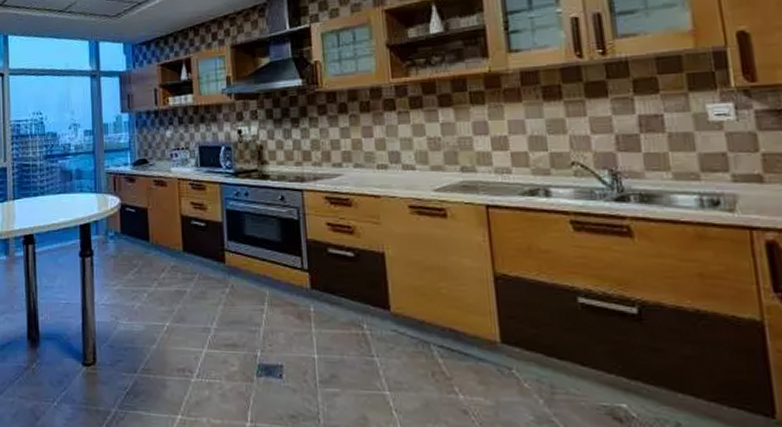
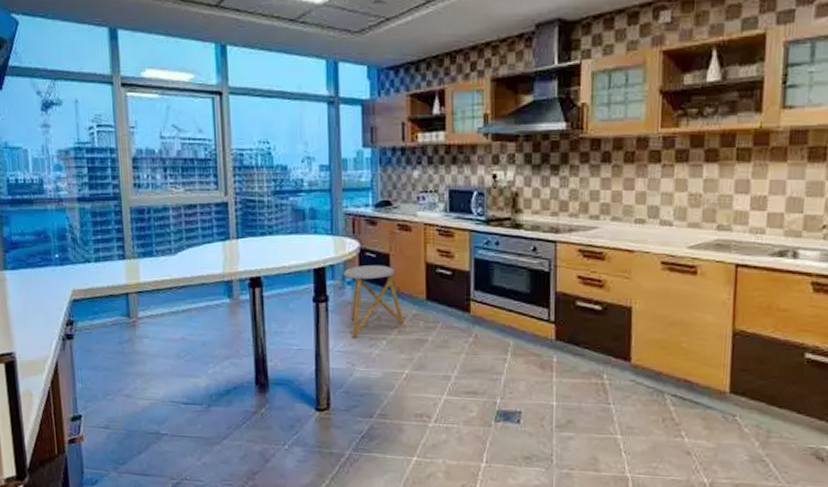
stool: none [106,219,163,291] -> present [343,264,404,338]

